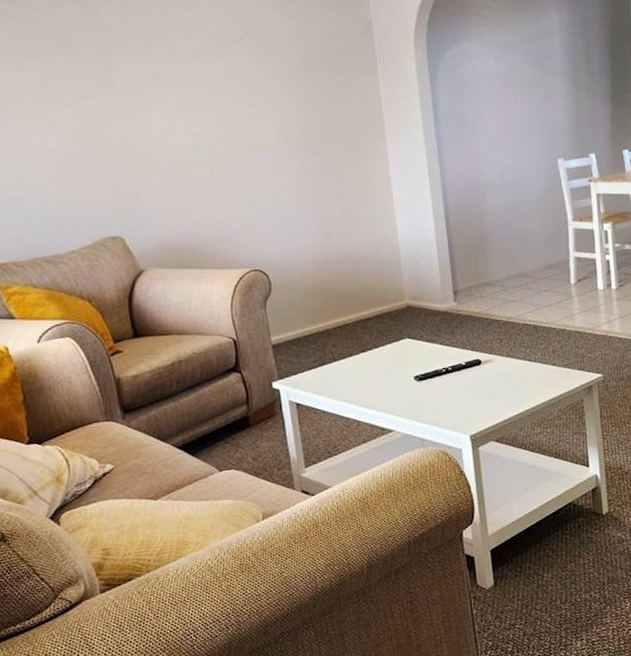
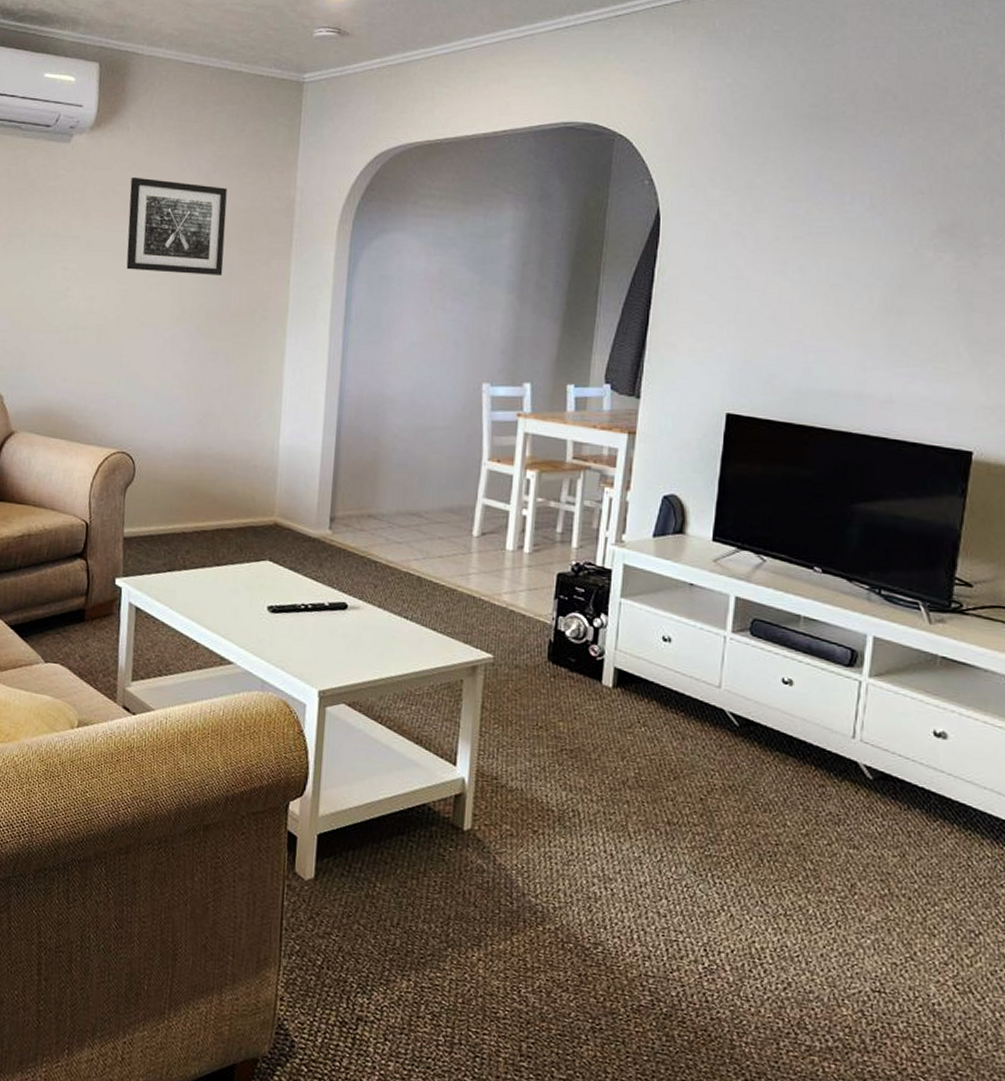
wall art: none [212,15,318,103] -> present [126,177,227,275]

